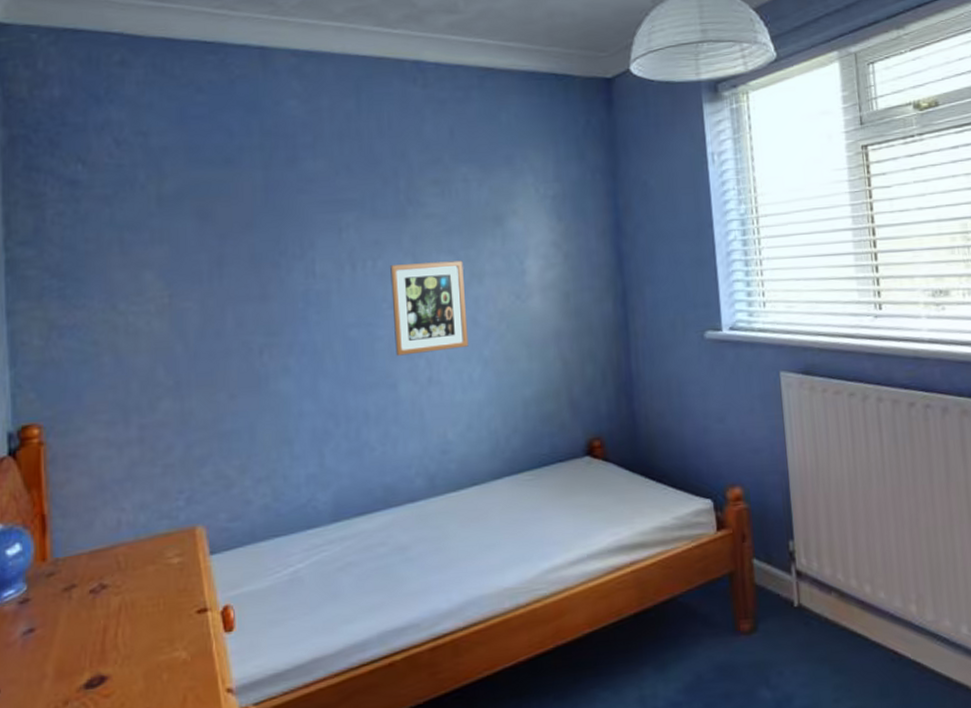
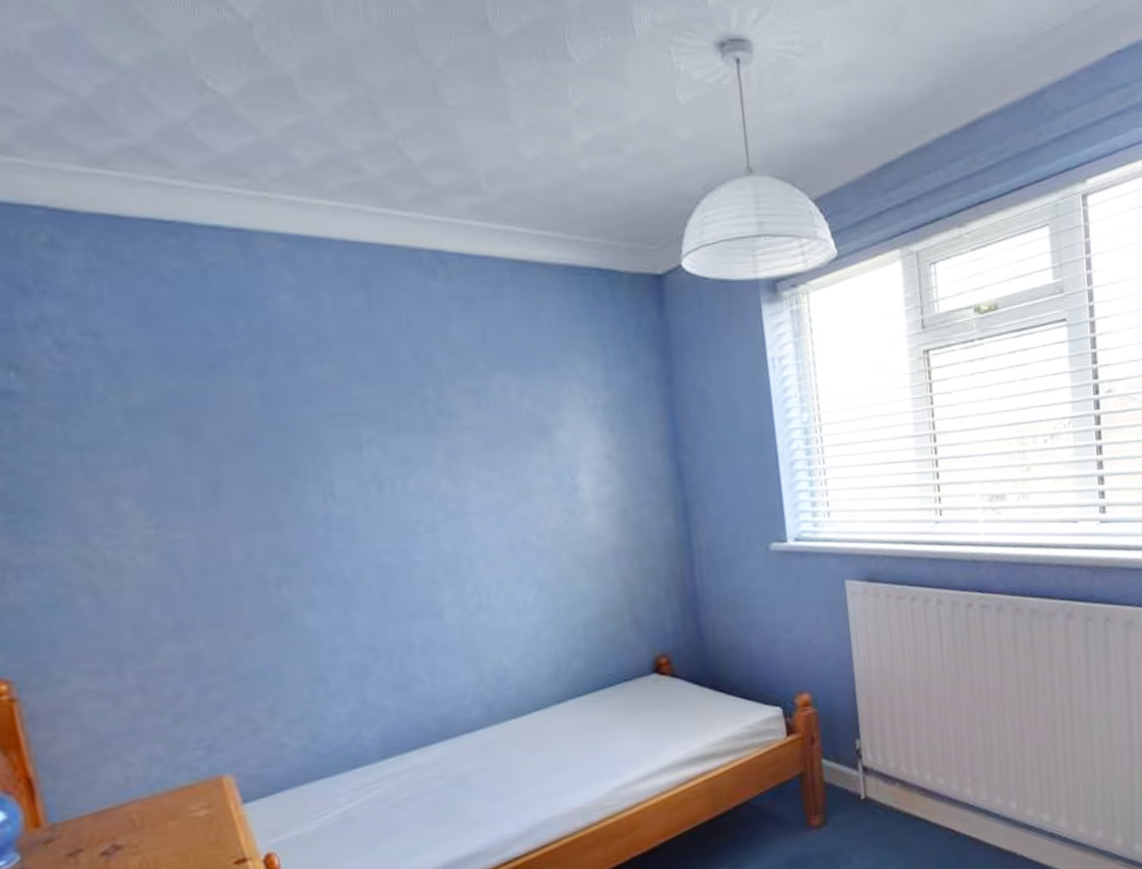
picture frame: present [390,260,469,356] -> none [423,477,520,582]

